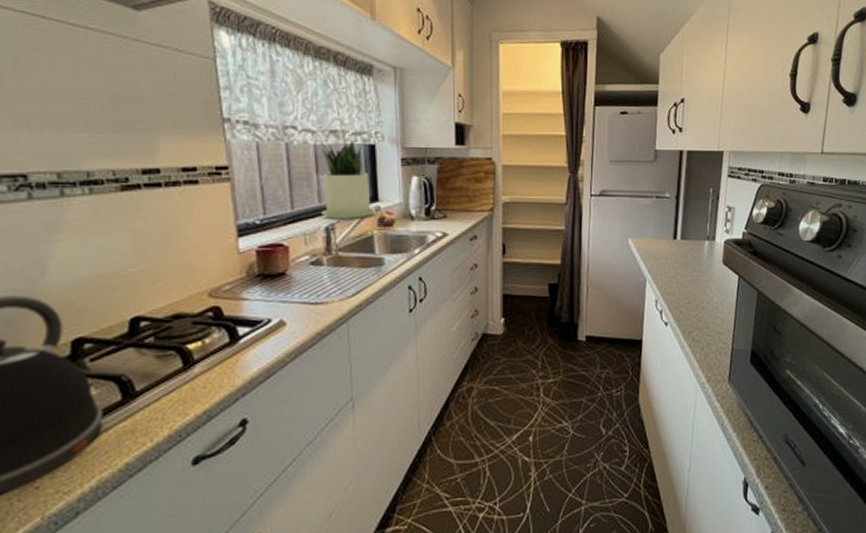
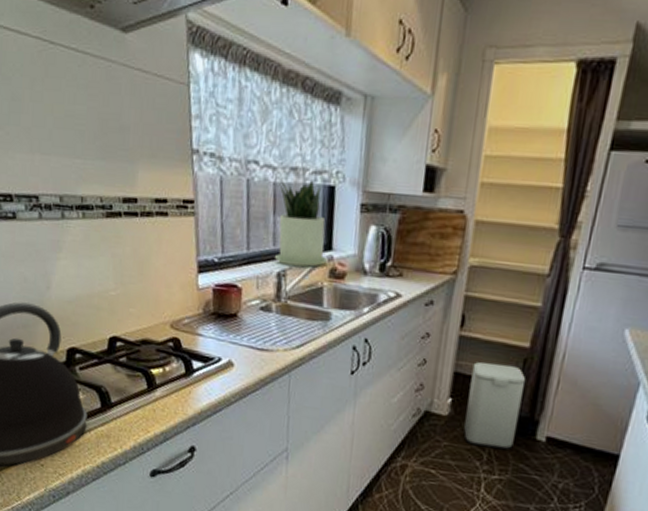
pedal bin: none [518,281,563,356] -> present [464,362,526,450]

